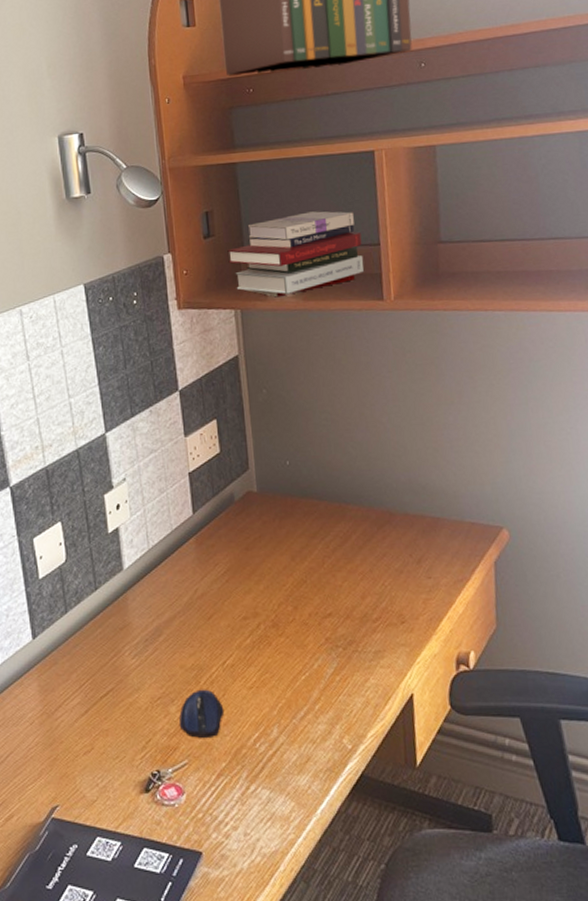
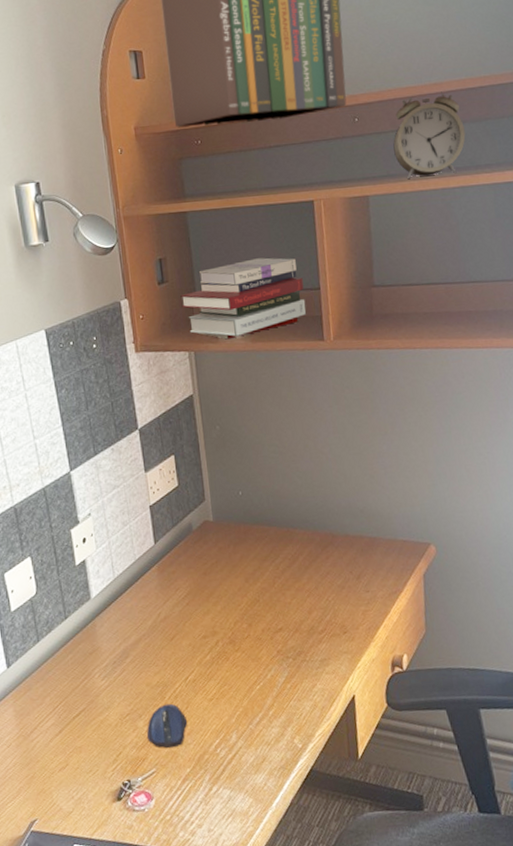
alarm clock: none [463,33,547,127] -> present [393,91,466,178]

